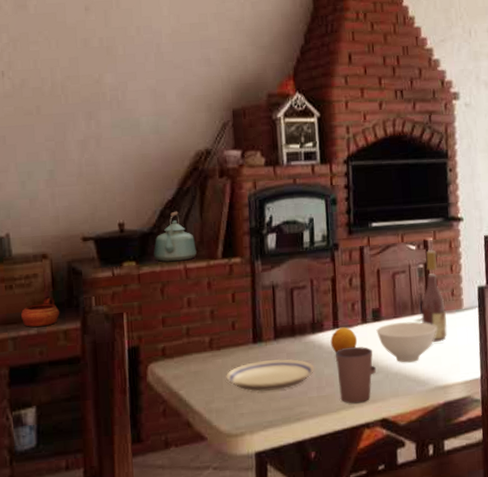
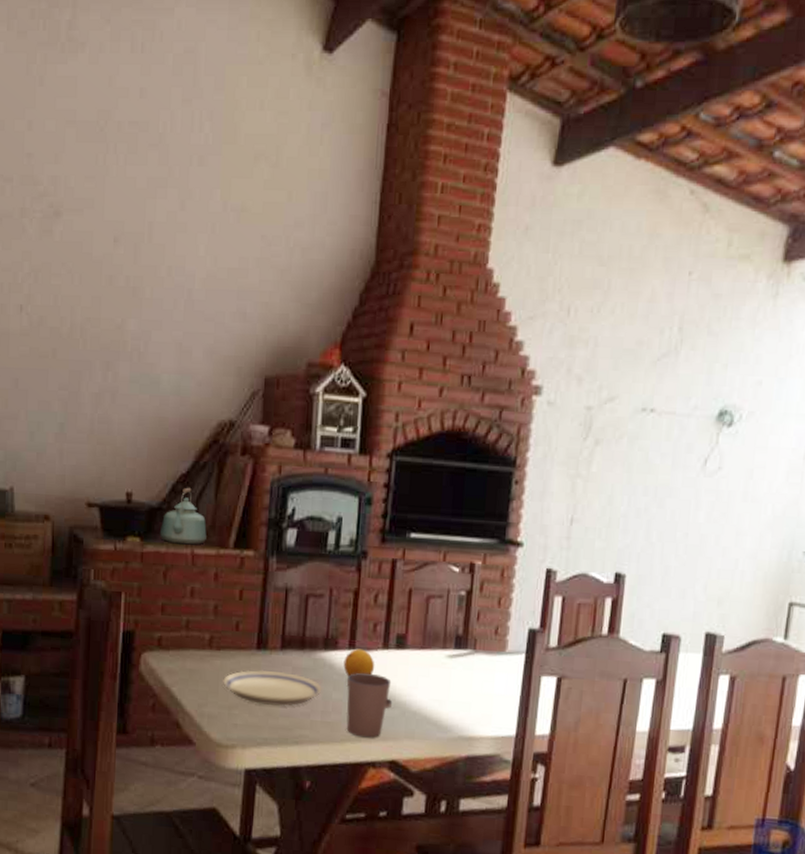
ceramic pot: present [20,297,59,328] -> none [17,562,56,594]
bowl: present [376,321,437,363] -> none [398,654,471,703]
wine bottle: present [420,250,448,342] -> none [454,576,486,686]

